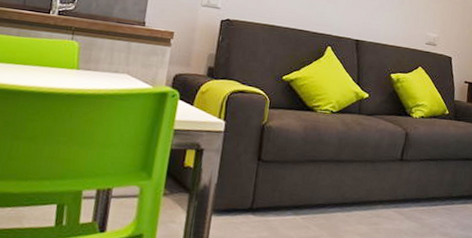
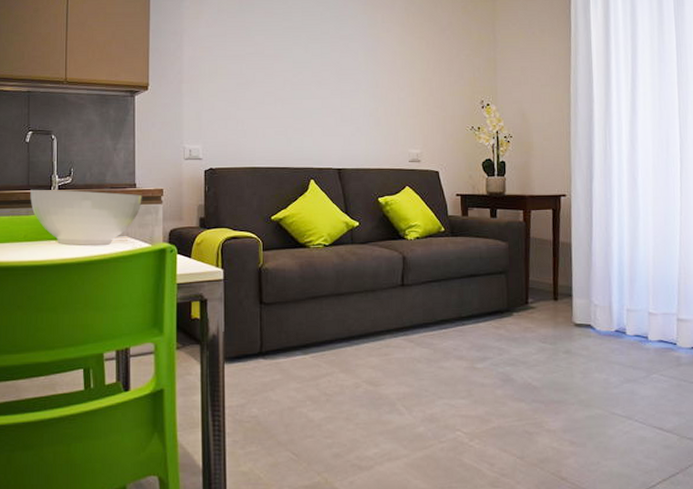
bowl: none [23,10,150,81] -> present [29,189,142,246]

